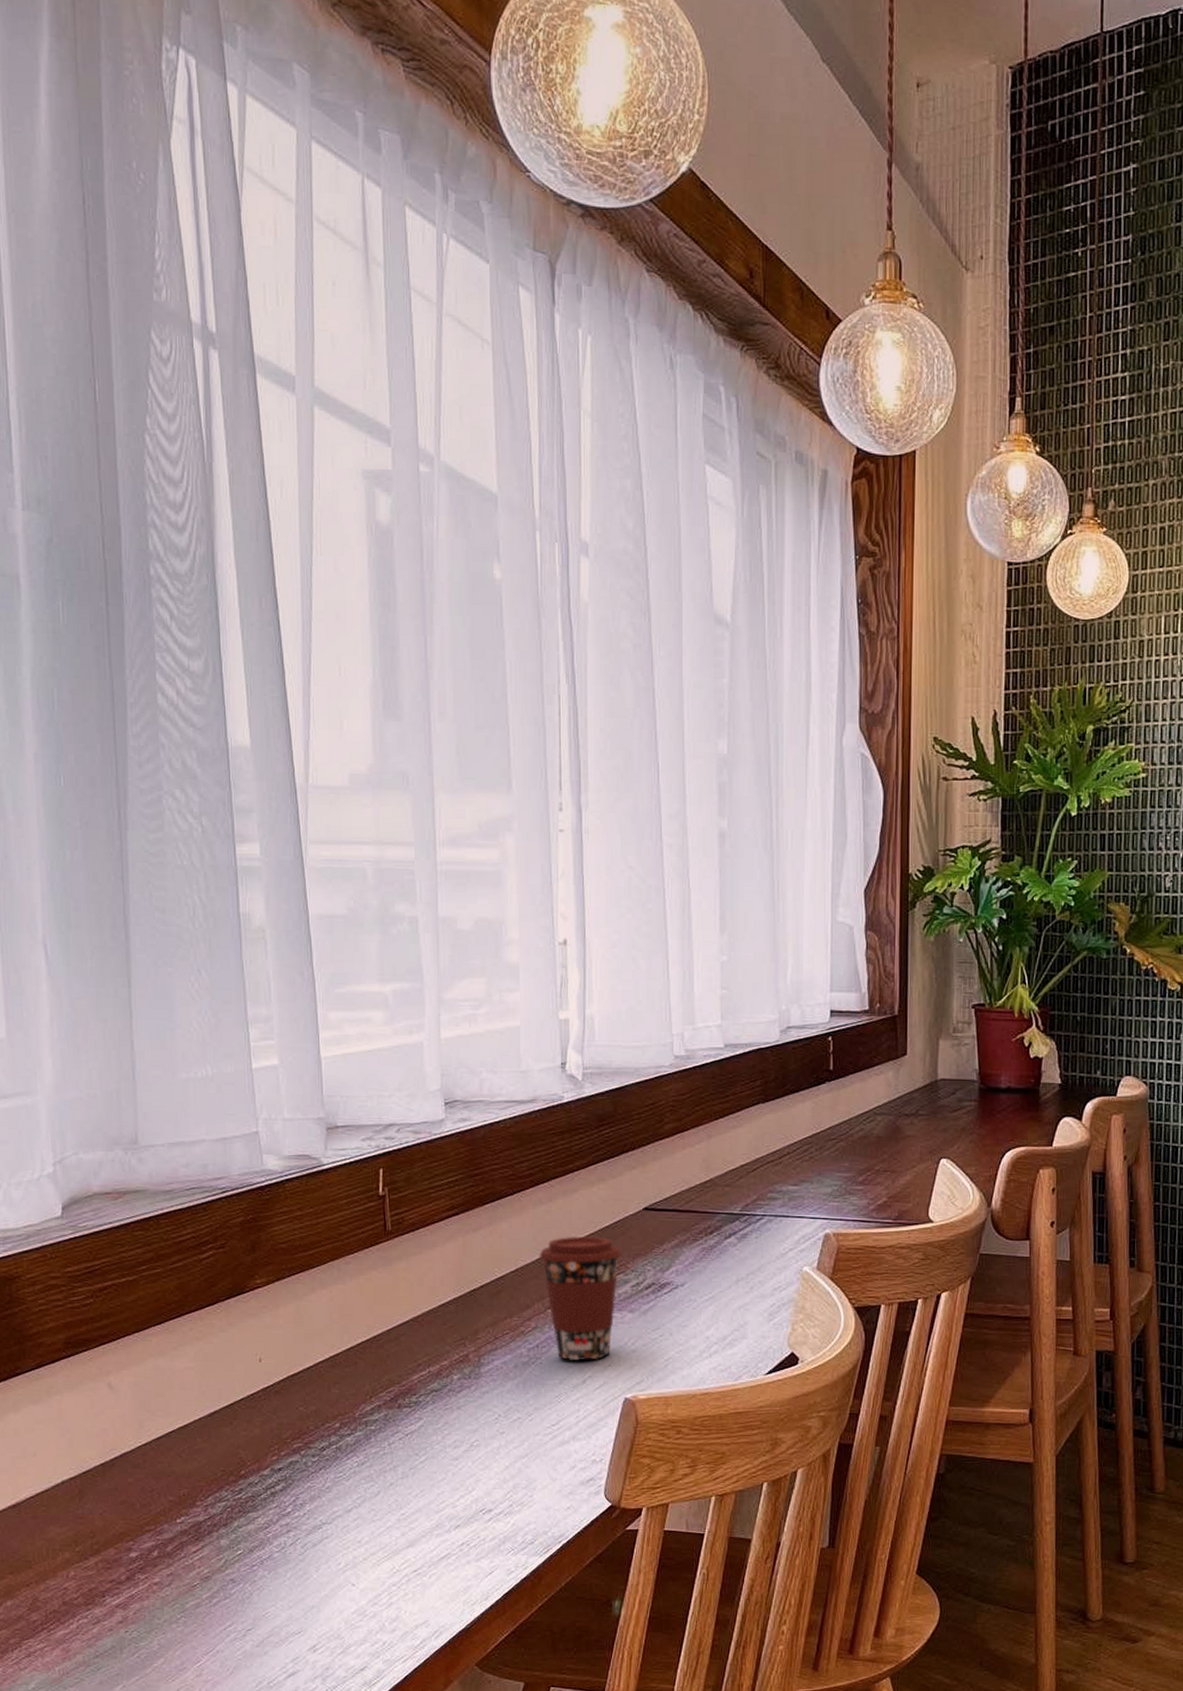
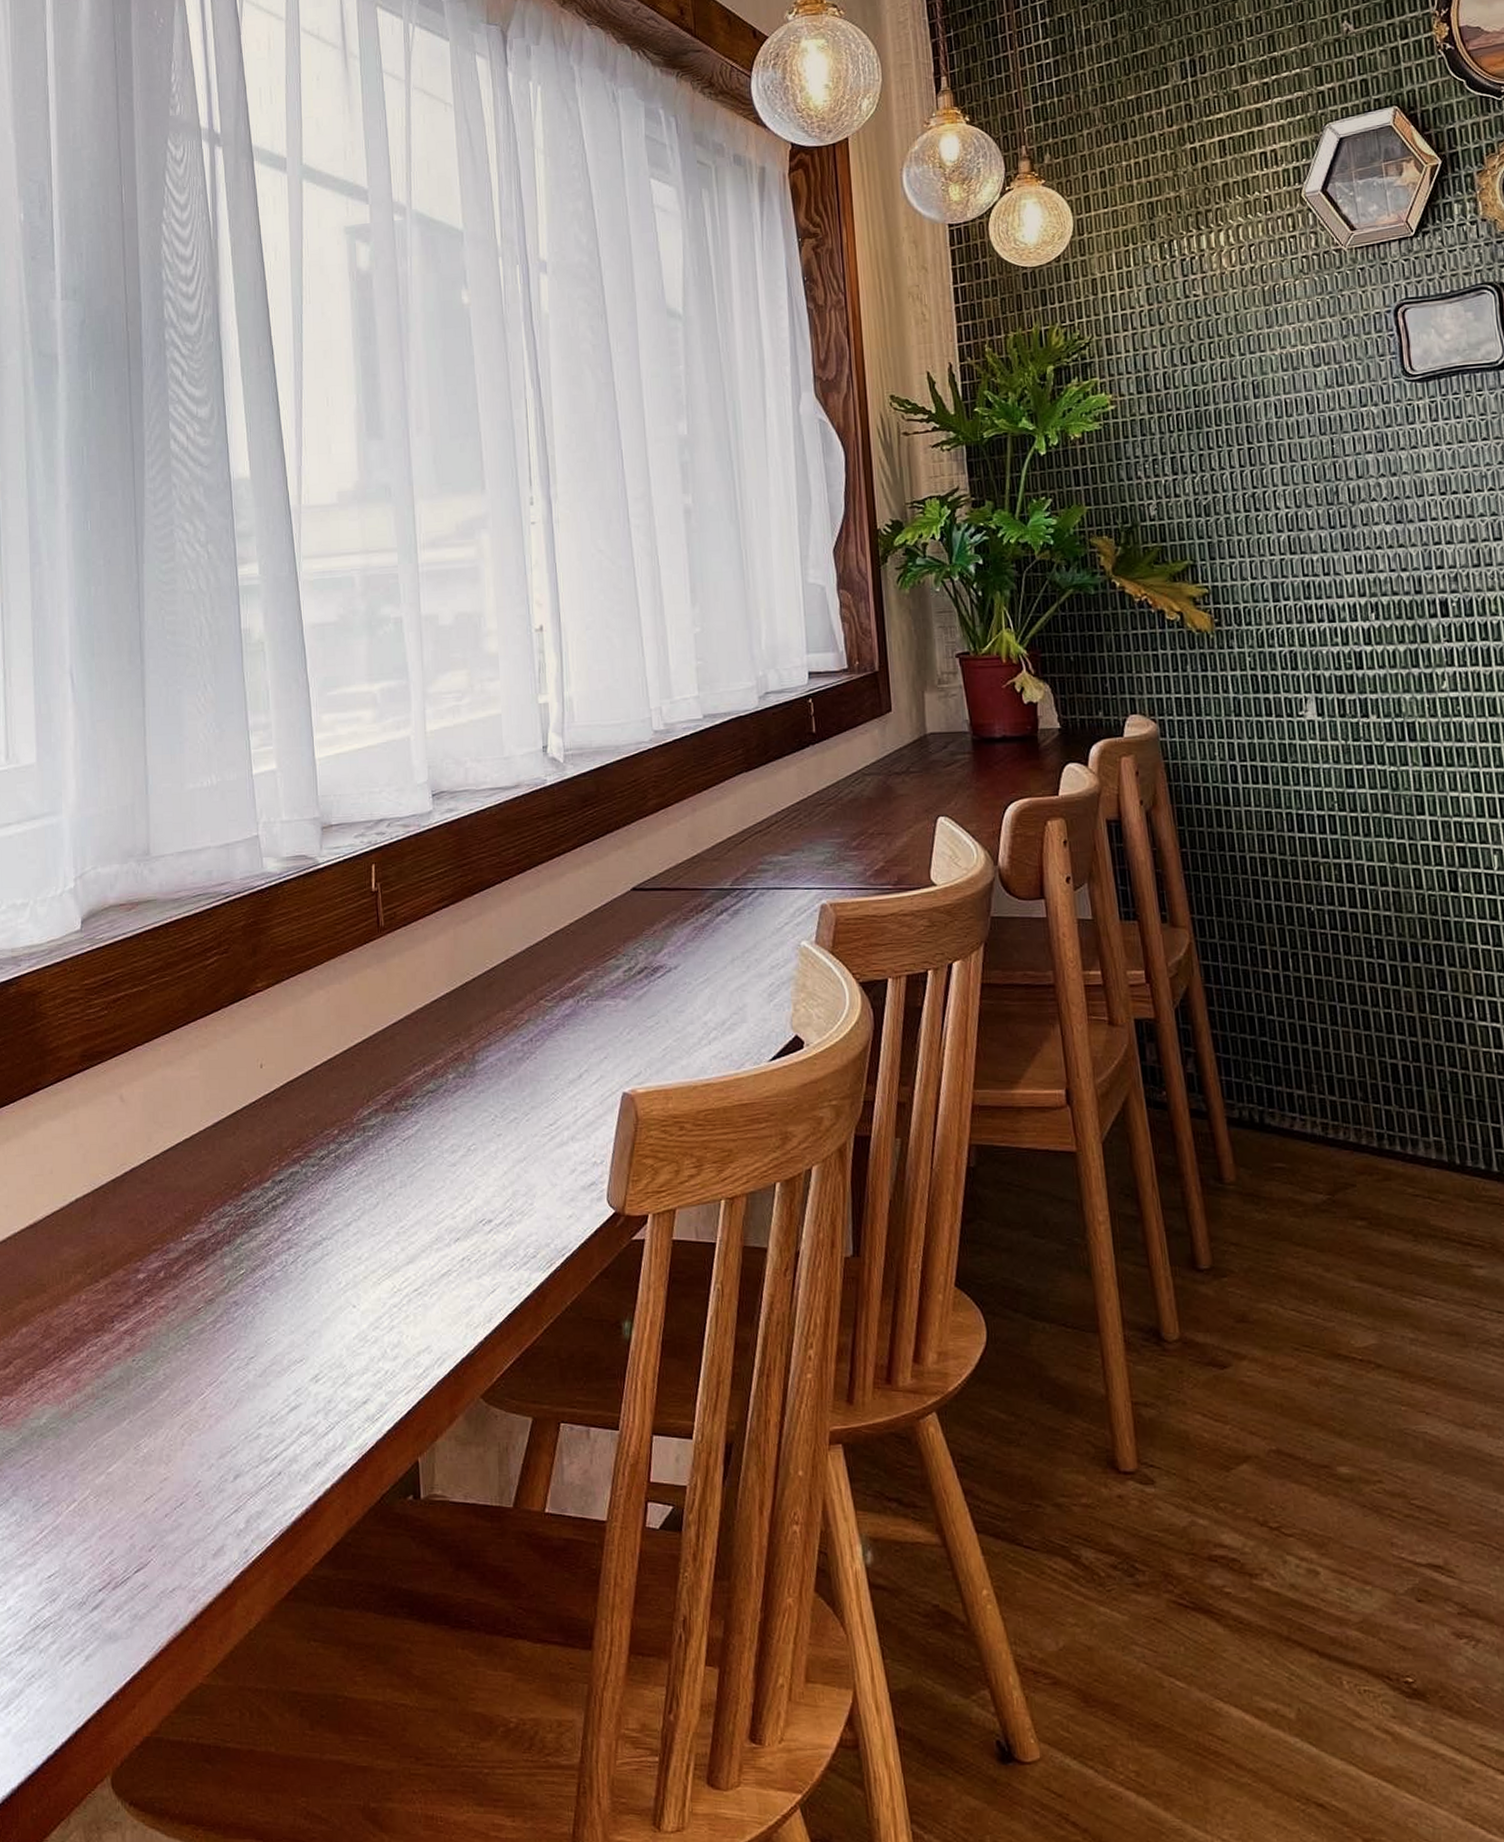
coffee cup: present [539,1236,622,1360] -> none [529,920,613,1053]

